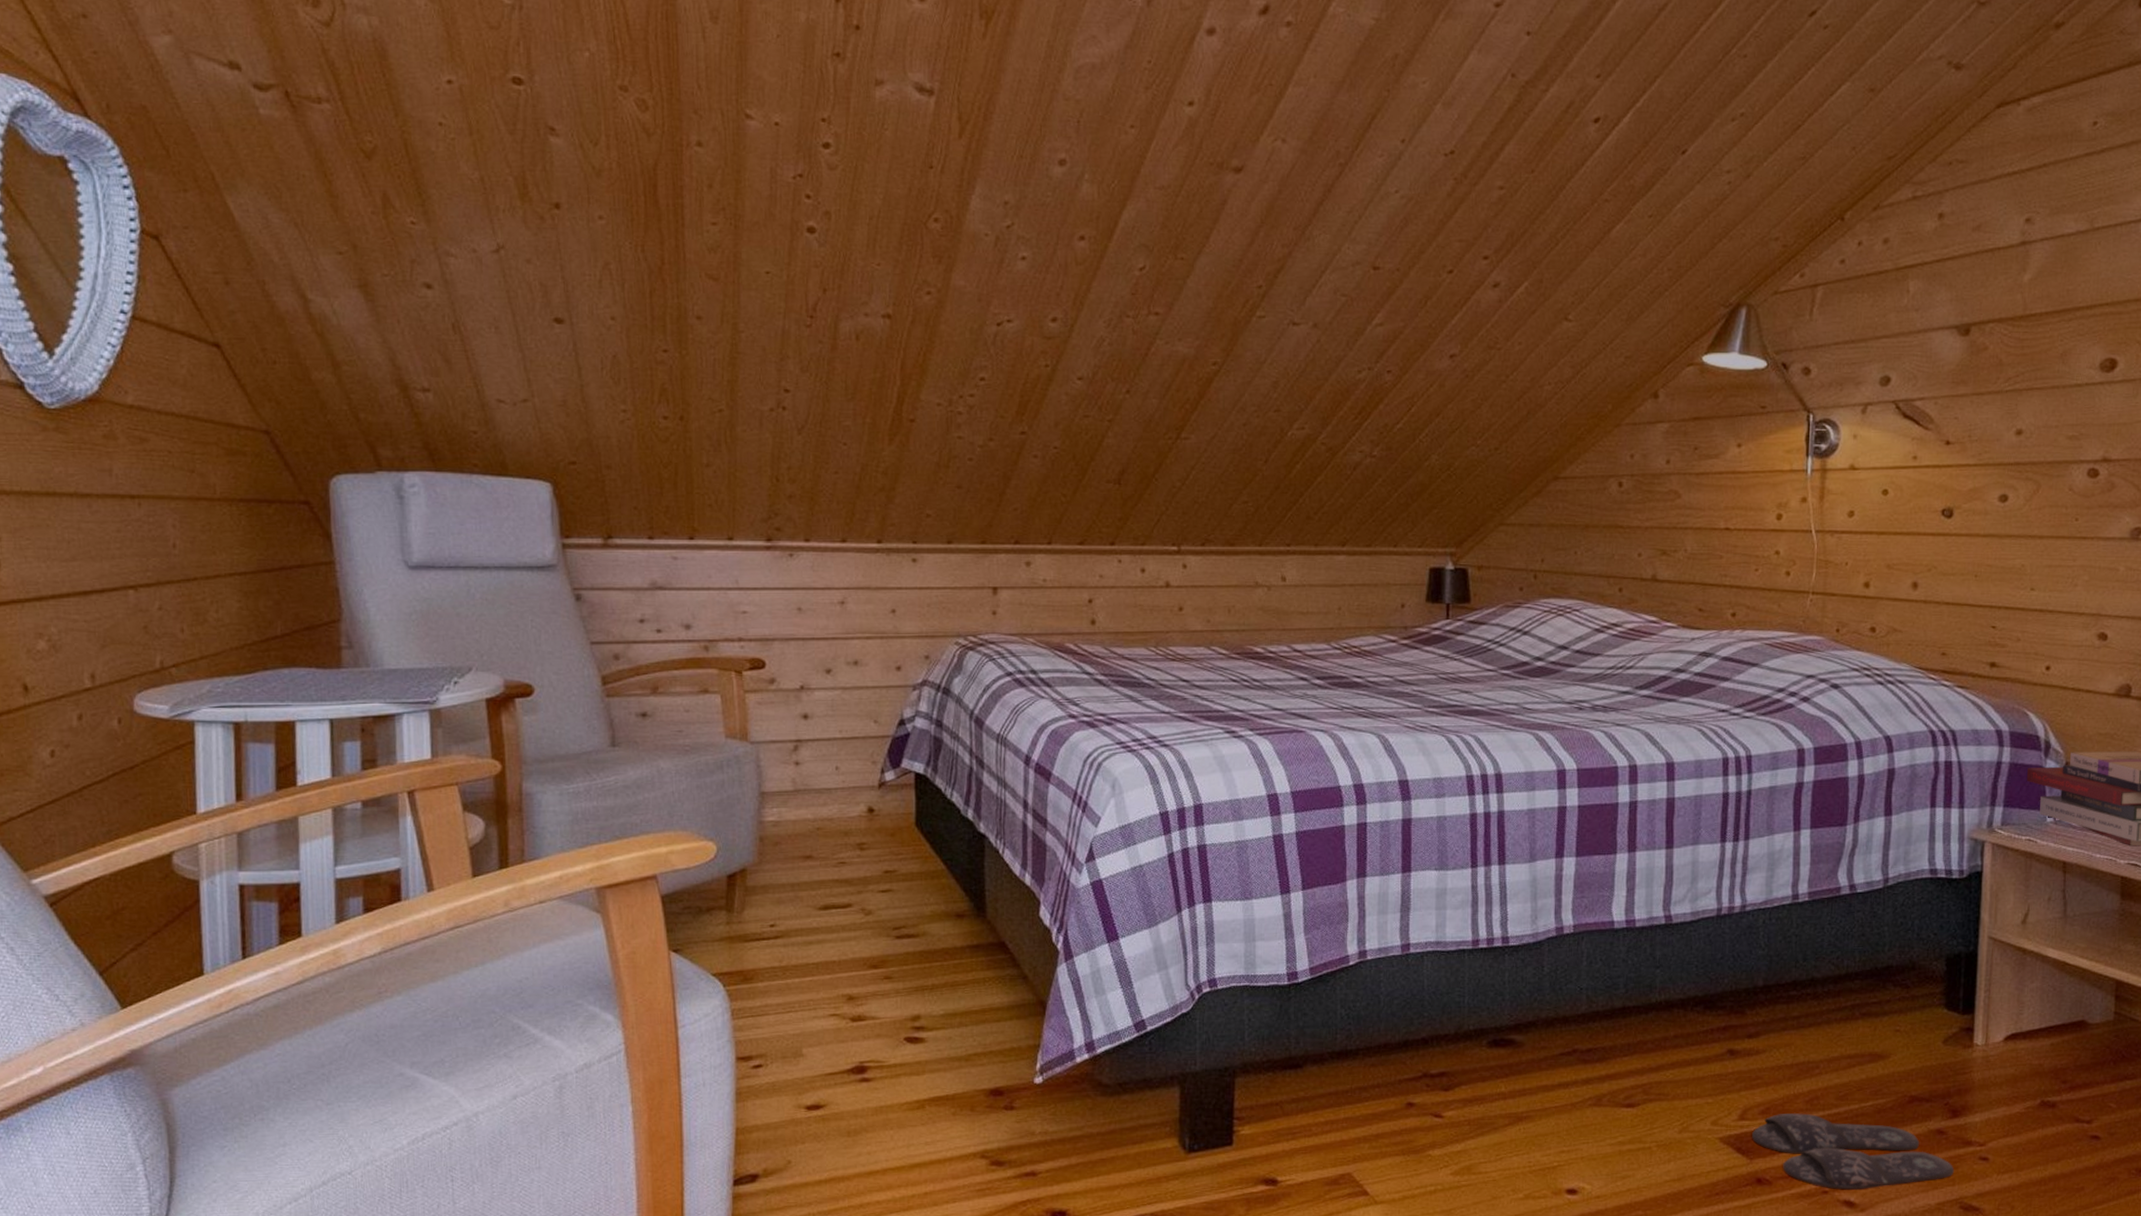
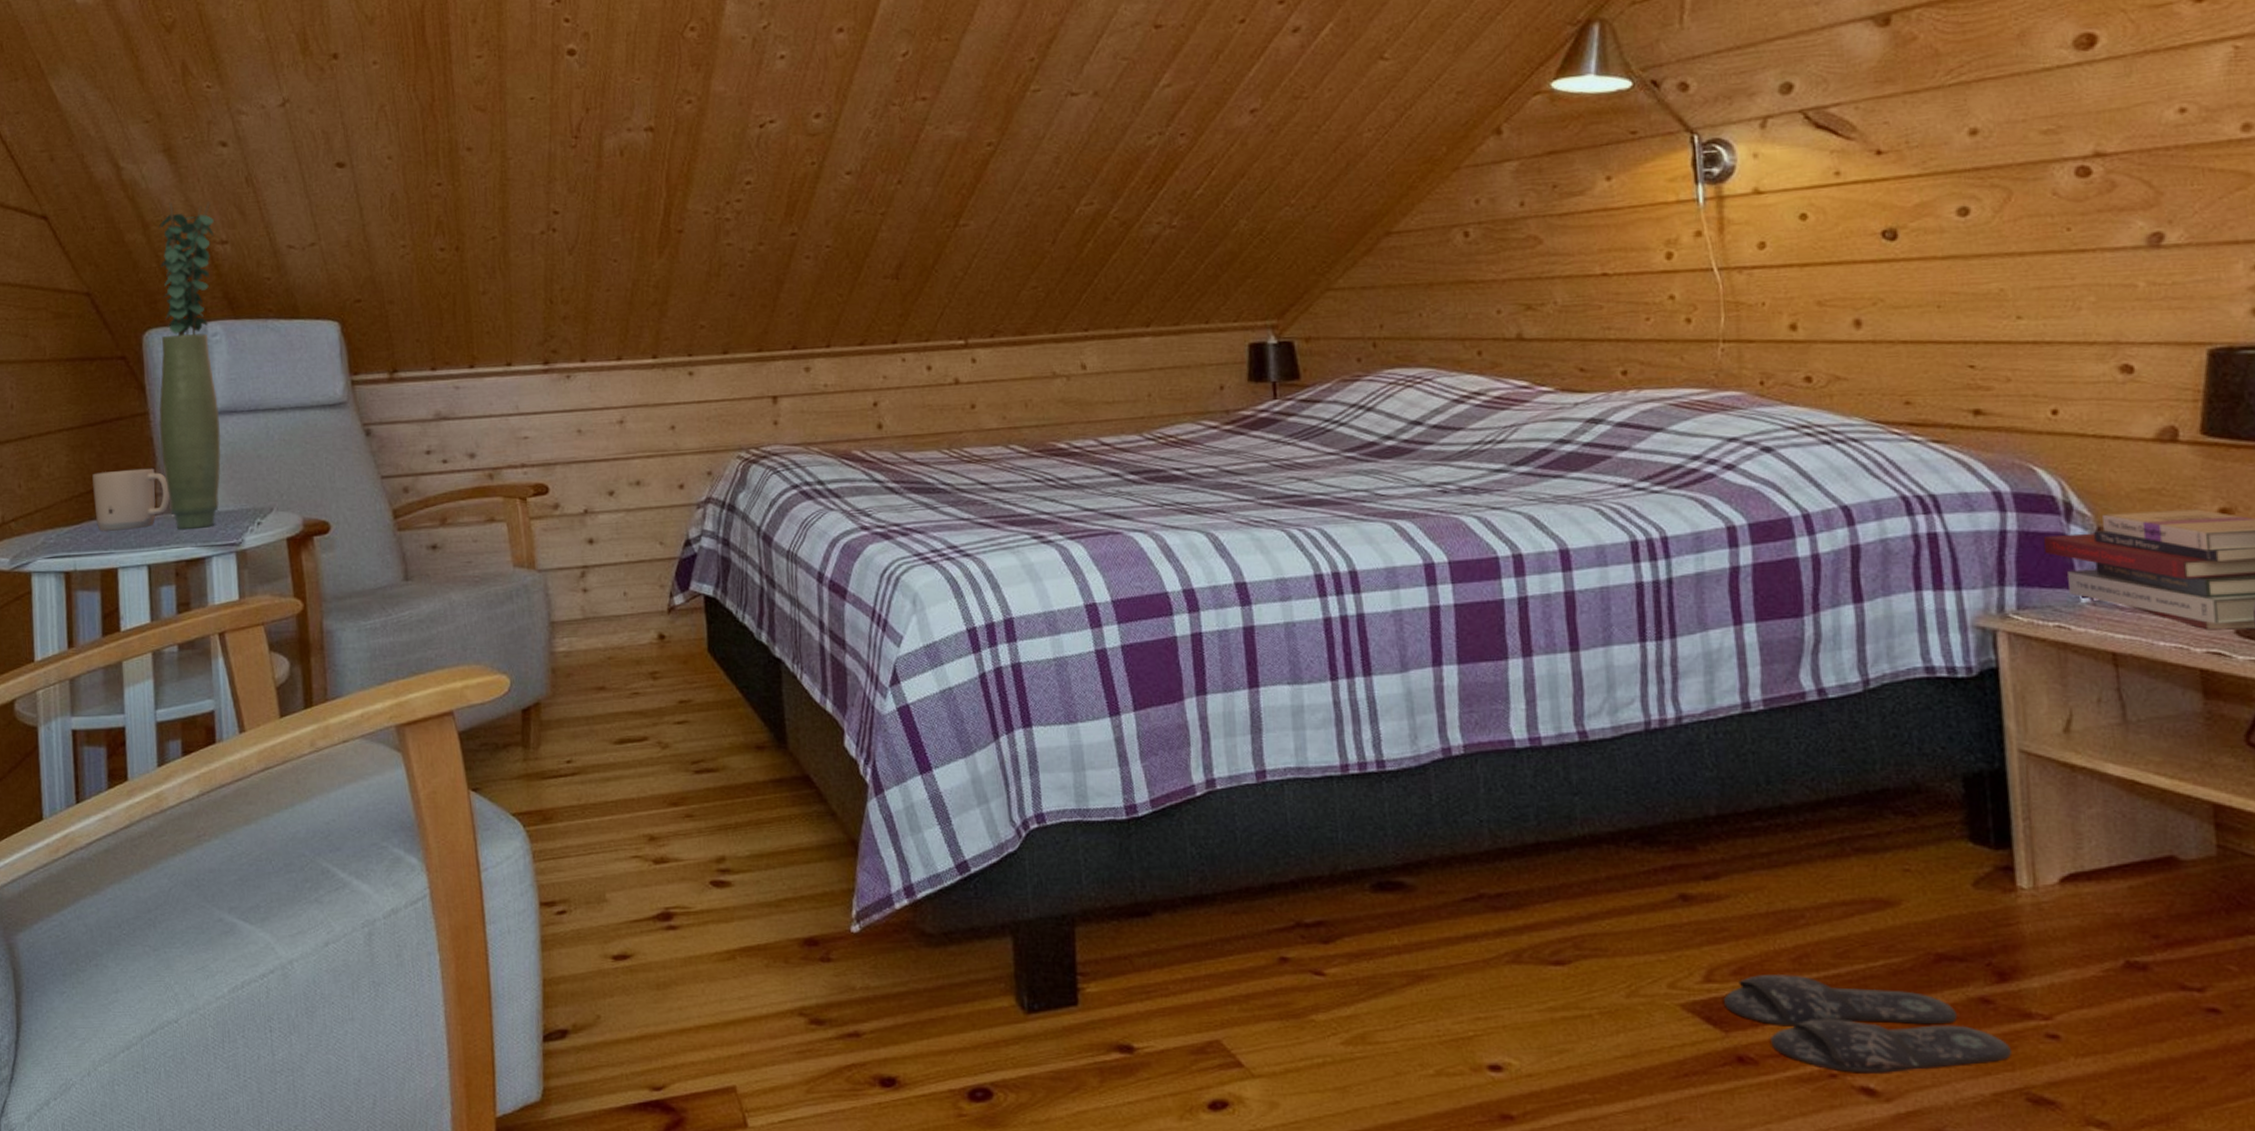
mug: none [268,619,357,682] -> present [92,468,171,532]
vase: none [346,342,417,686] -> present [158,201,221,531]

